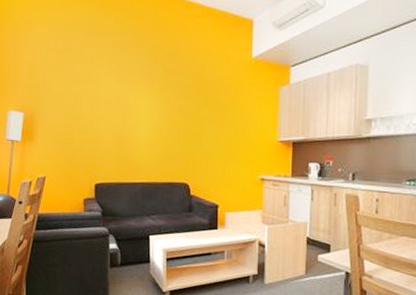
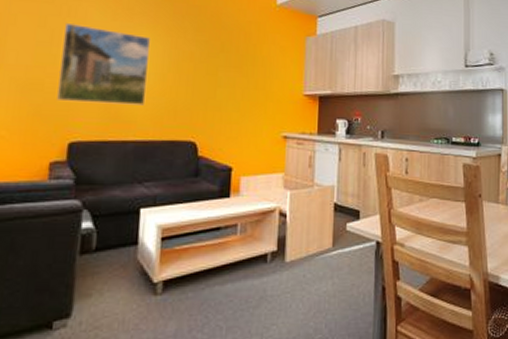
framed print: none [83,89,148,154] -> present [57,24,150,105]

